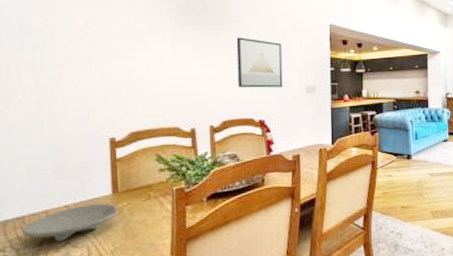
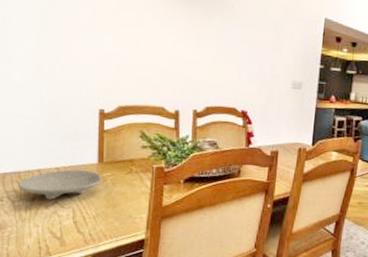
wall art: present [236,37,283,88] -> none [224,22,273,80]

